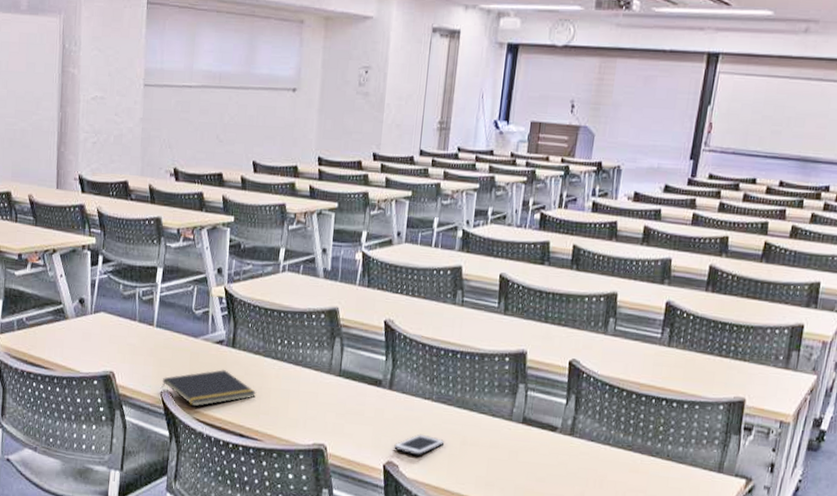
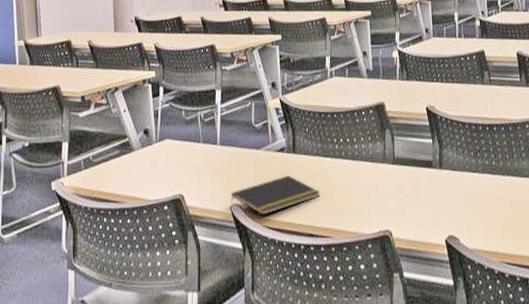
cell phone: present [394,434,445,456] -> none [452,205,496,226]

